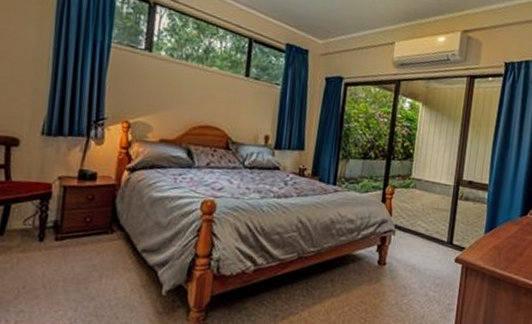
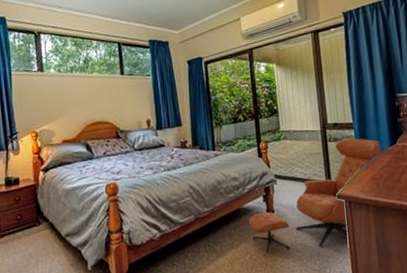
armchair: none [356,200,511,311] -> present [249,138,381,253]

